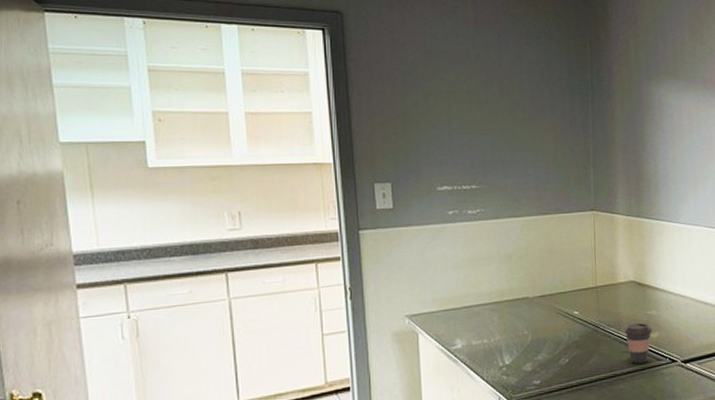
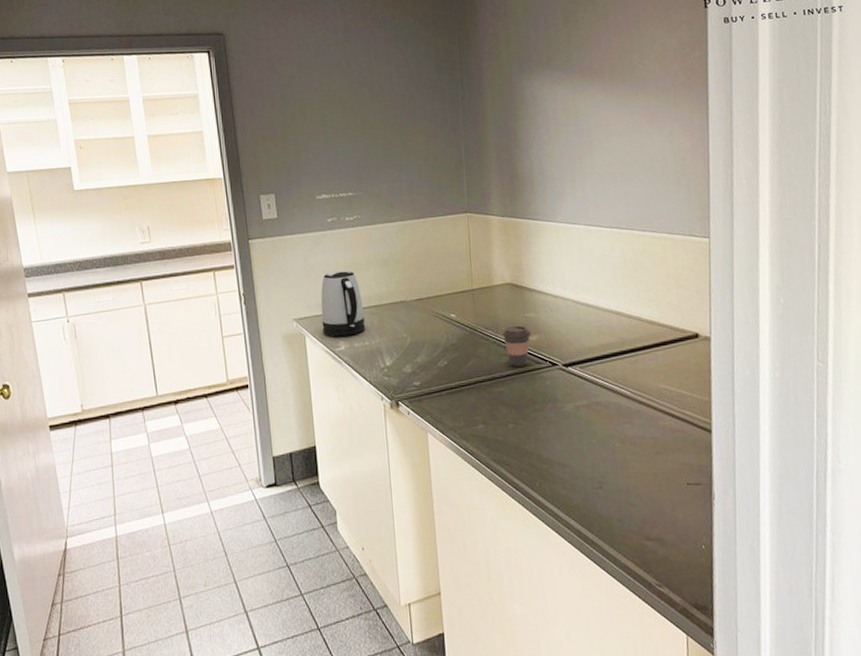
kettle: none [437,264,485,335] -> present [320,270,366,337]

